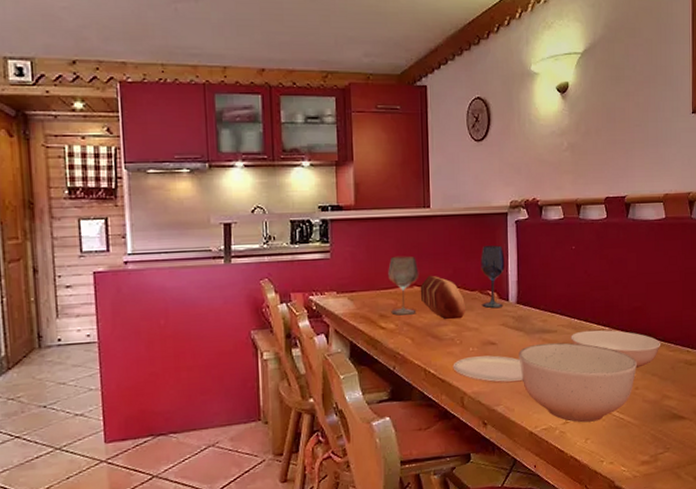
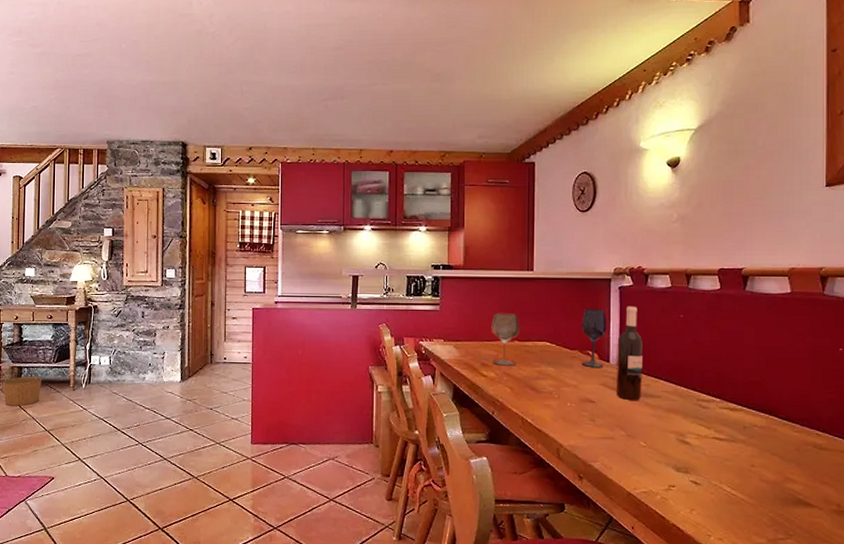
bread loaf: present [420,275,467,320] -> none [520,332,566,375]
plate: present [453,355,524,384] -> none [550,412,623,442]
wine bottle: none [515,240,540,338] -> present [615,306,644,400]
bowl: present [518,342,638,423] -> none [618,407,754,493]
bowl: present [571,329,661,368] -> none [676,399,784,445]

